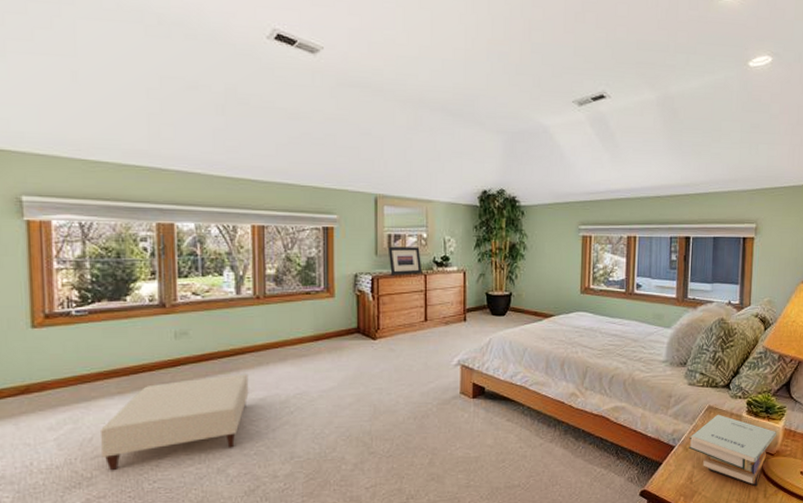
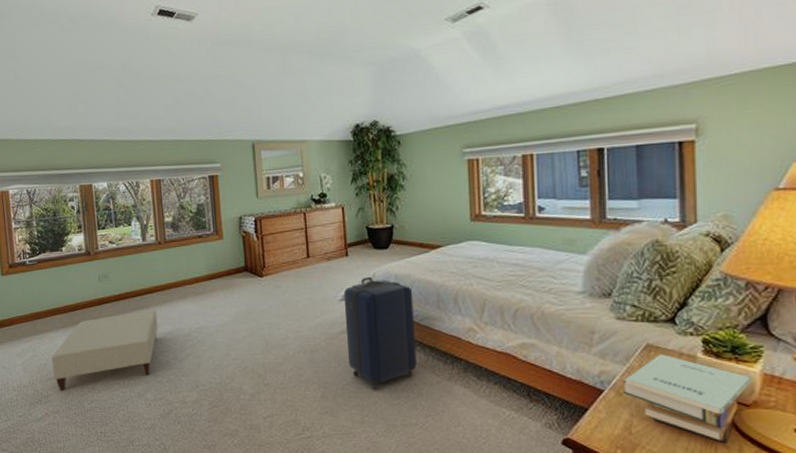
picture frame: present [387,246,423,276] -> none [267,186,302,216]
suitcase: none [458,342,525,455] -> present [343,276,417,391]

